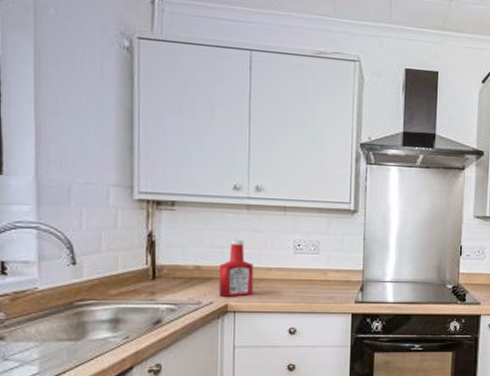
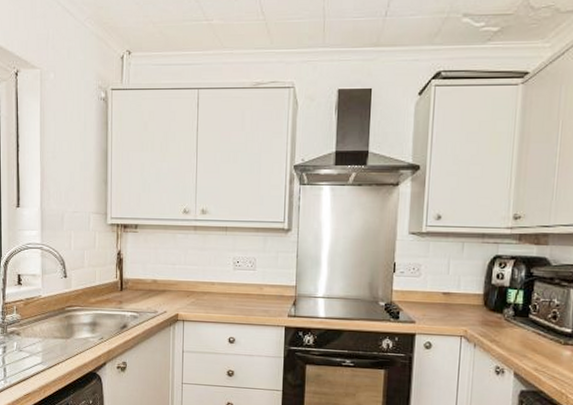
ketchup bottle: present [219,239,254,297] -> none [171,257,200,308]

